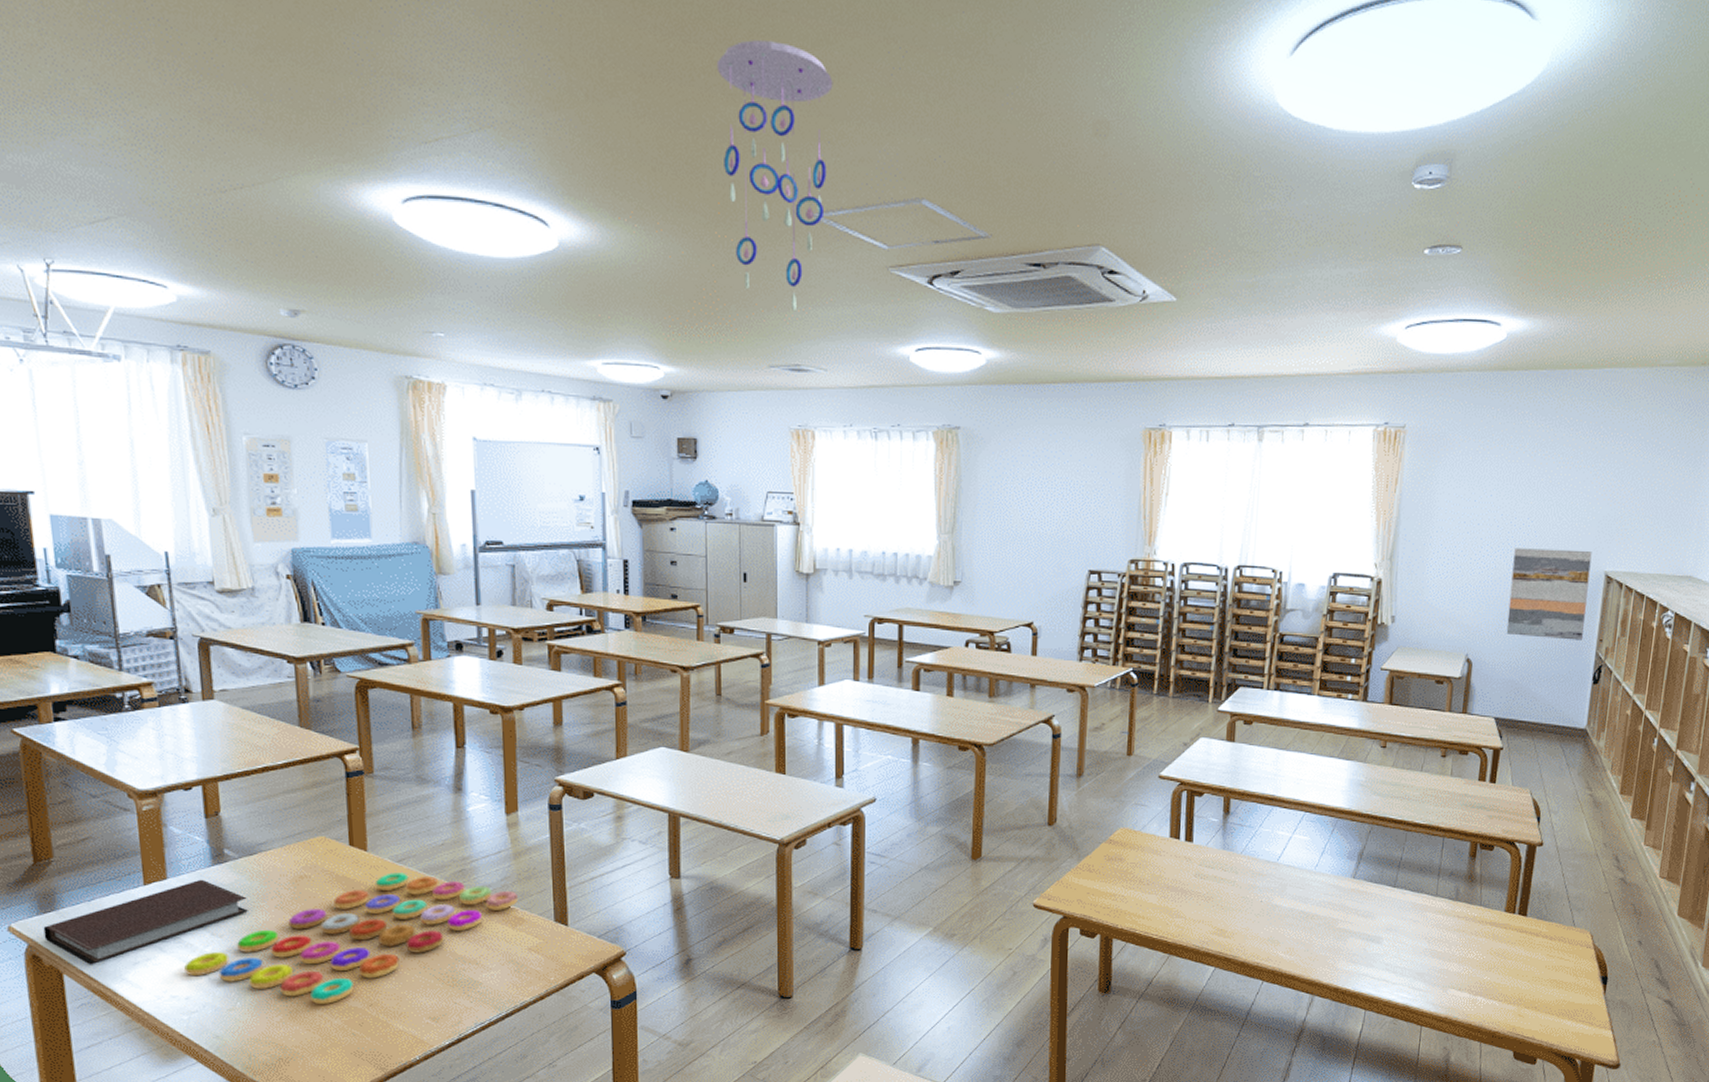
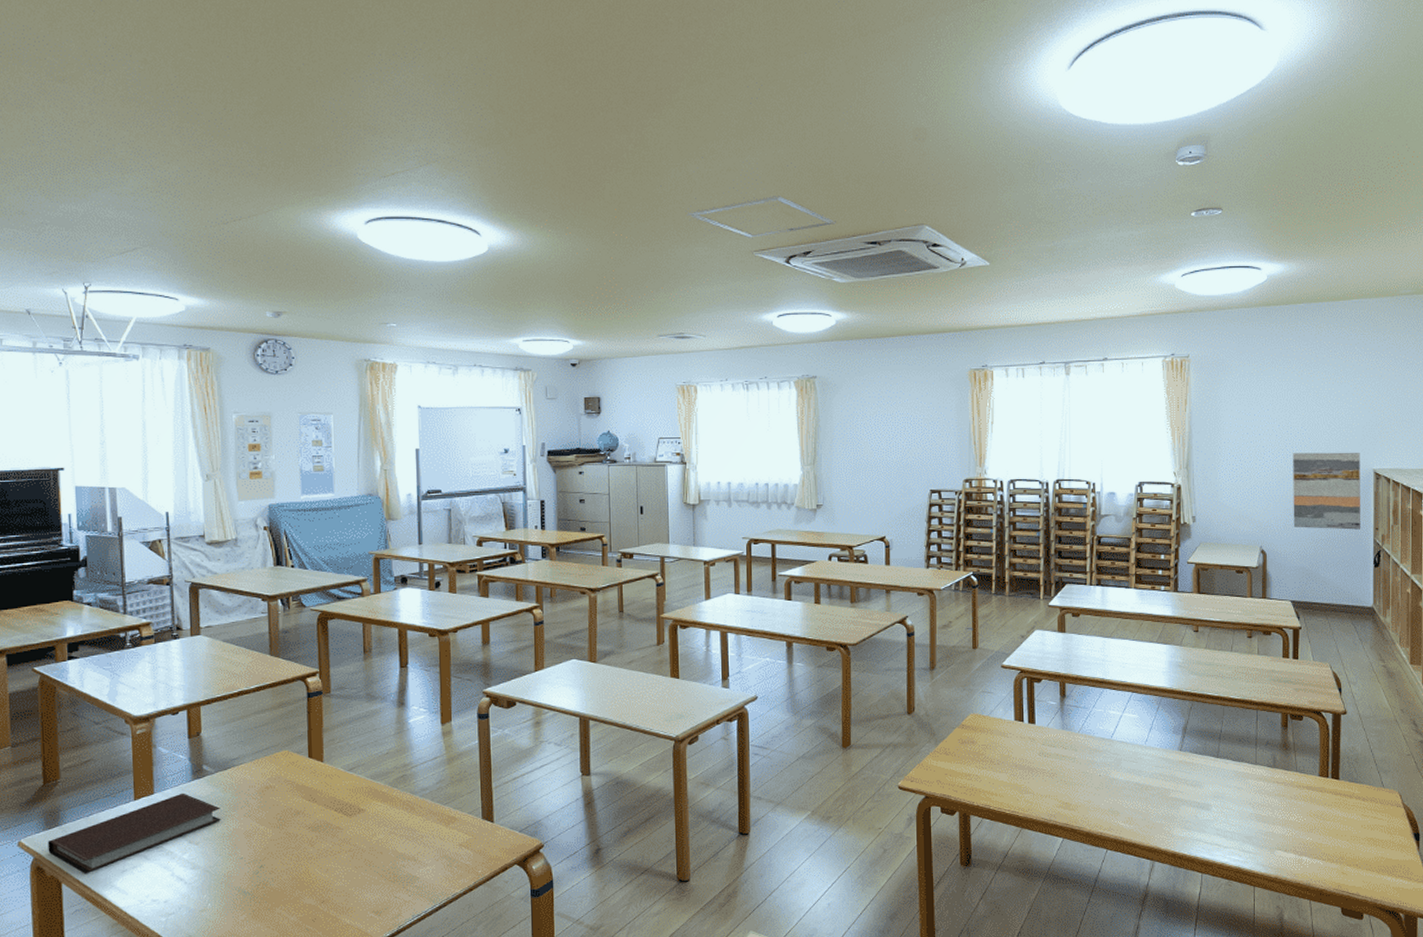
board game: present [184,872,518,1005] -> none [165,780,451,904]
ceiling mobile: present [716,40,833,312] -> none [612,84,705,291]

